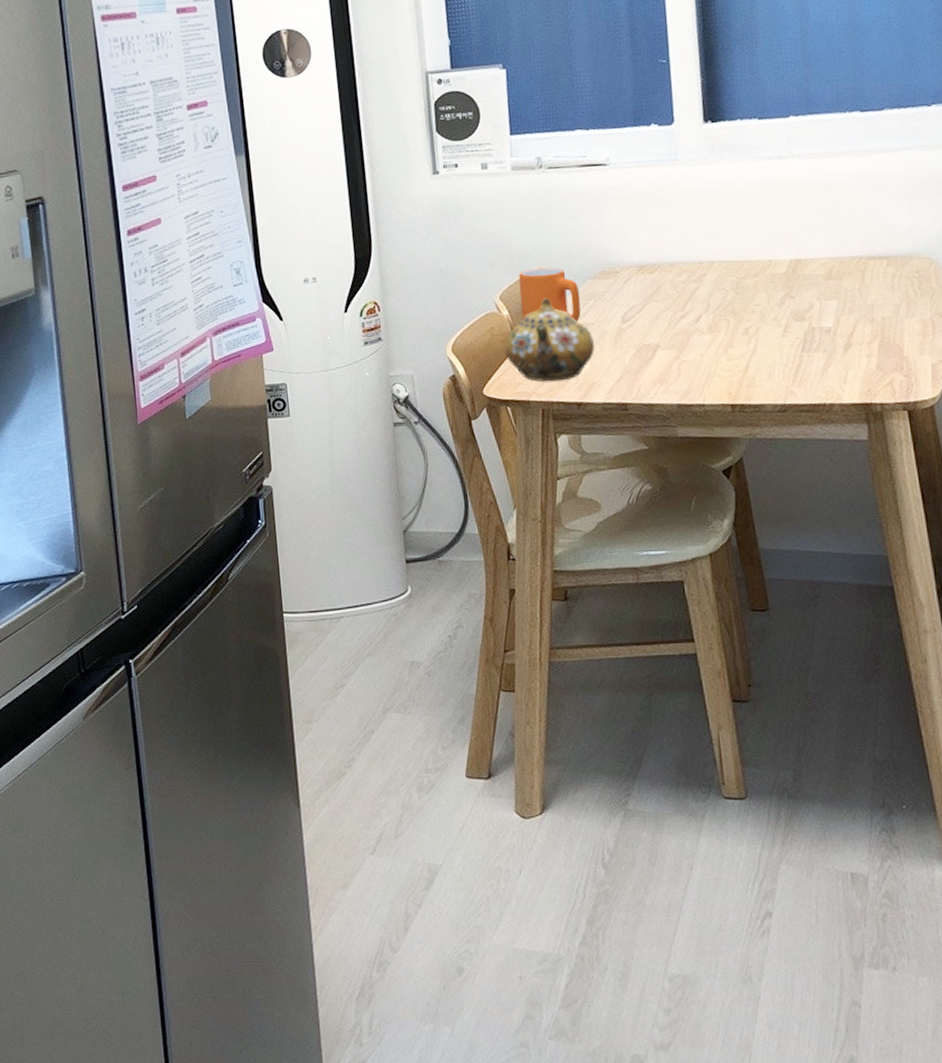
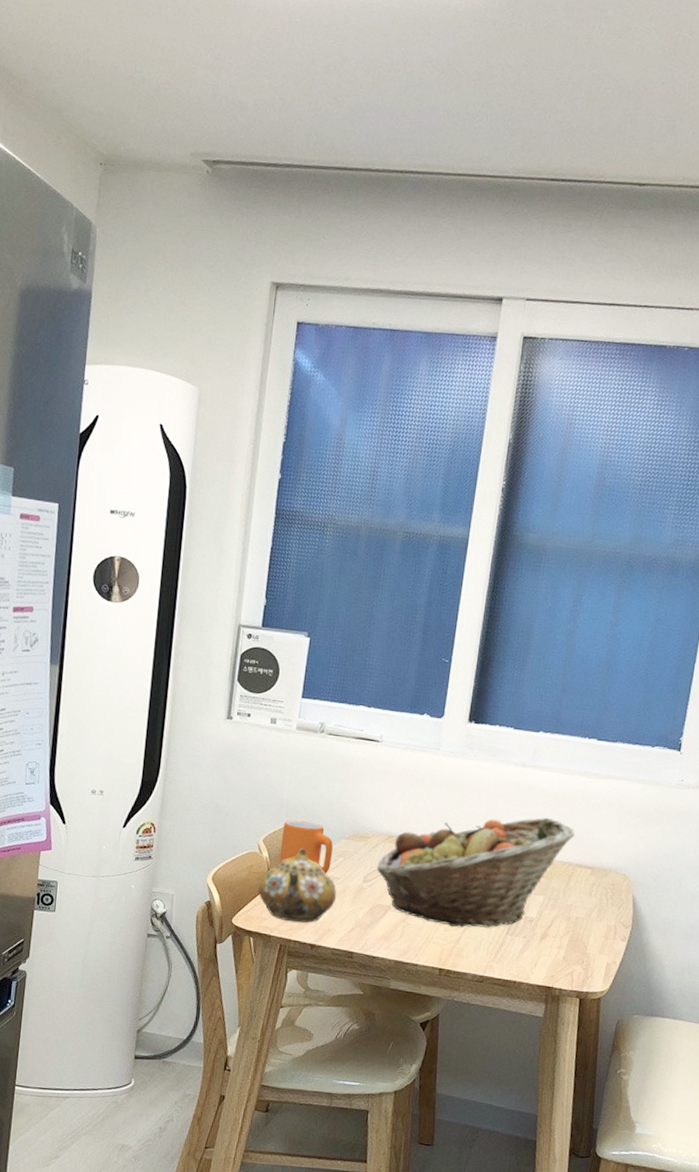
fruit basket: none [633,210,859,354] -> present [376,817,575,928]

